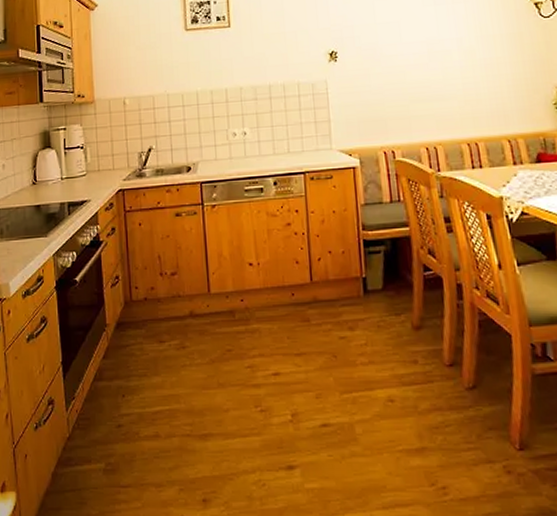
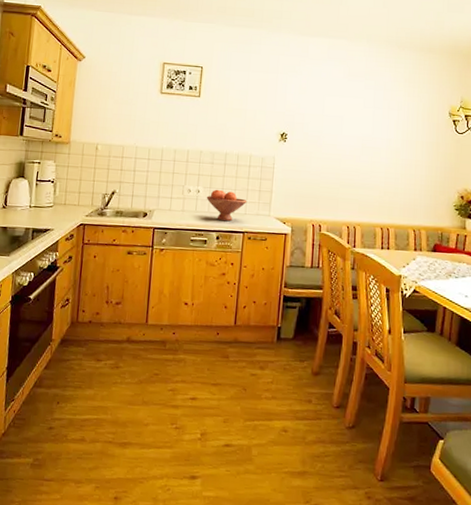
fruit bowl: none [255,127,303,163] -> present [206,189,247,222]

